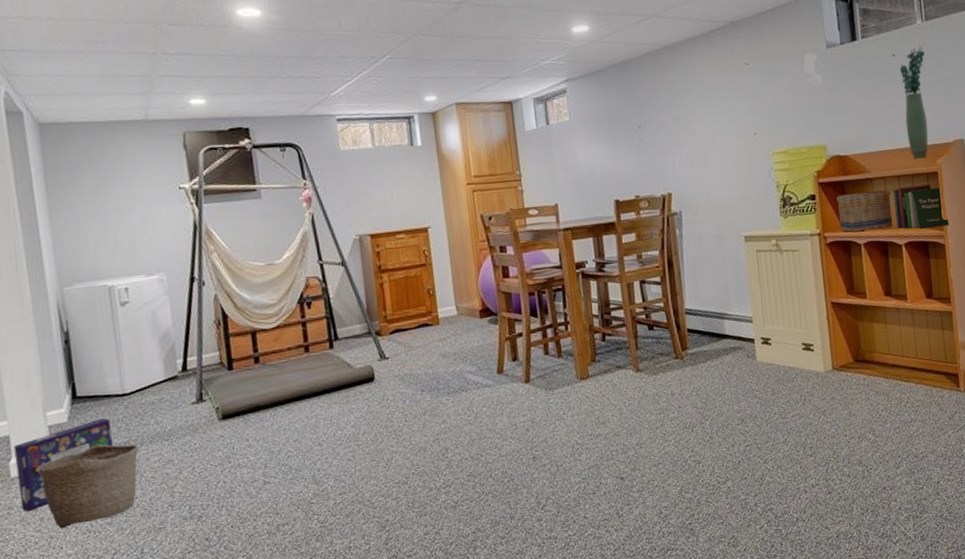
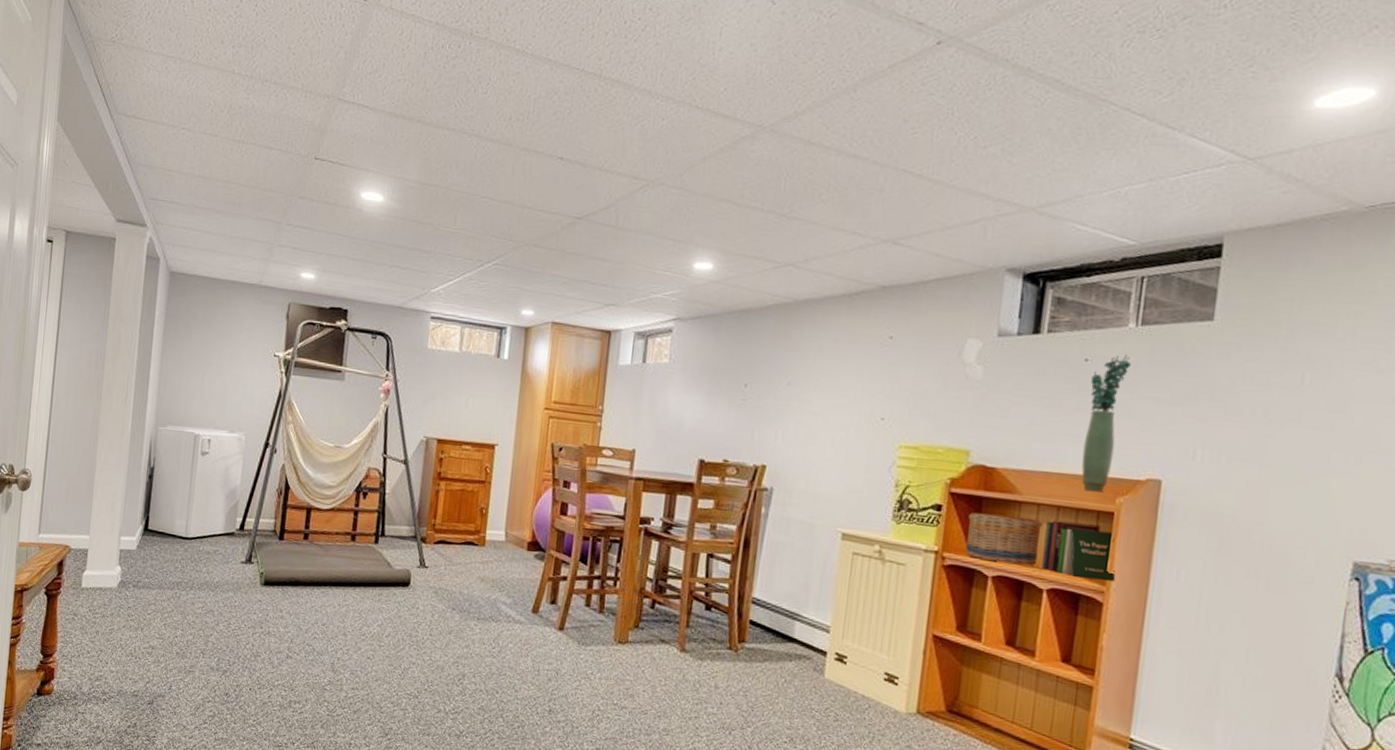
toy box: present [13,418,113,511] -> none [84,554,170,622]
basket: present [38,444,139,529] -> none [103,578,188,648]

